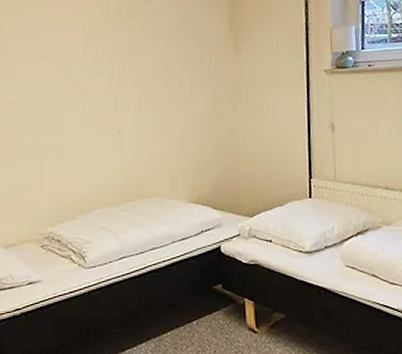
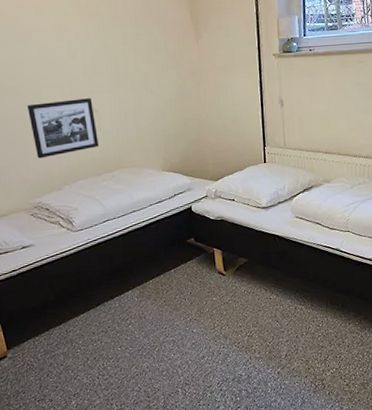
picture frame: none [47,117,120,183] -> present [27,98,99,159]

